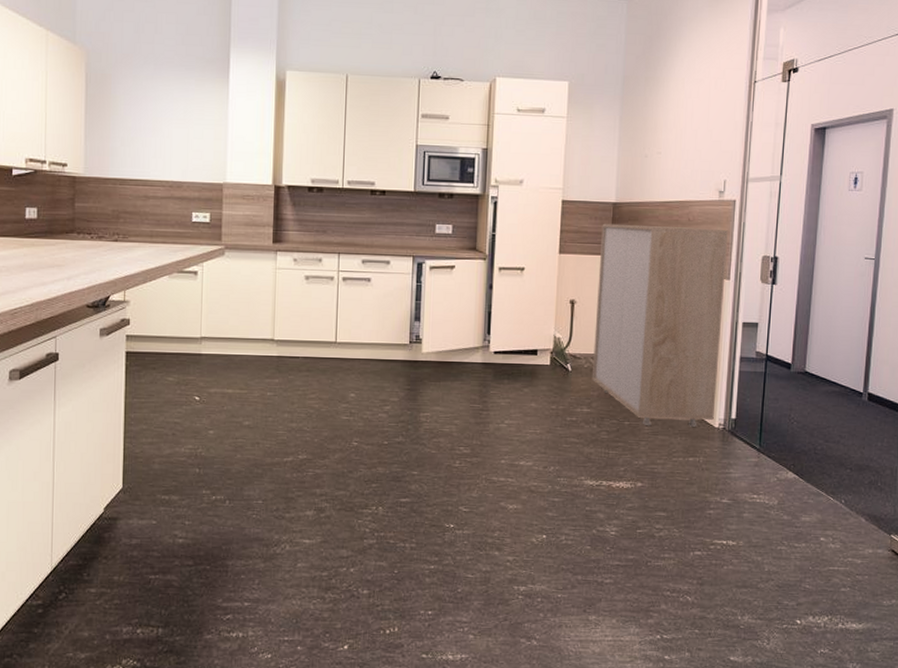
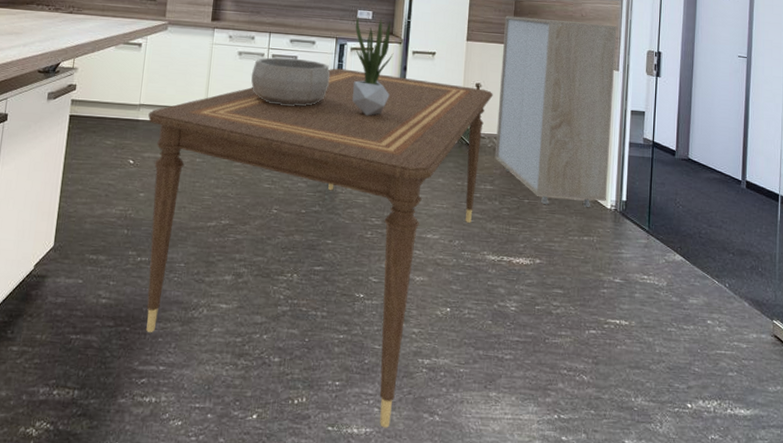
dining table: none [211,289,589,654] -> present [146,68,493,428]
decorative bowl: none [320,280,408,333] -> present [251,57,330,107]
potted plant: none [433,231,478,340] -> present [352,16,394,116]

